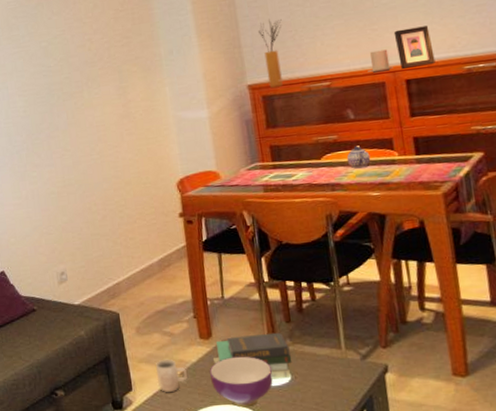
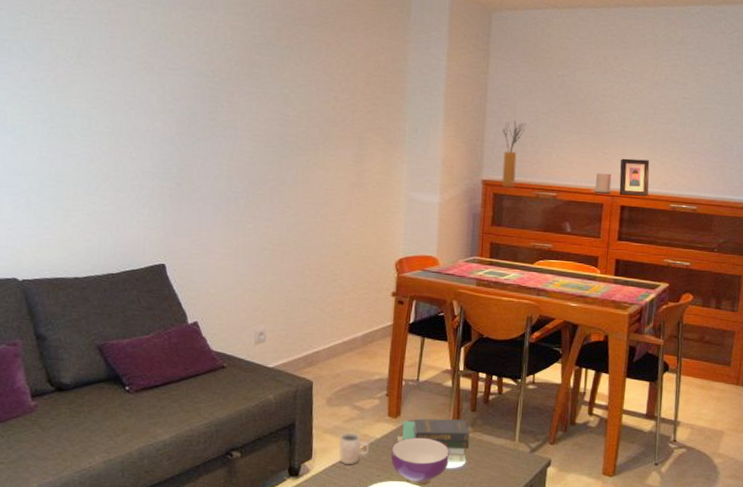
teapot: present [346,145,371,169] -> none [555,257,577,279]

